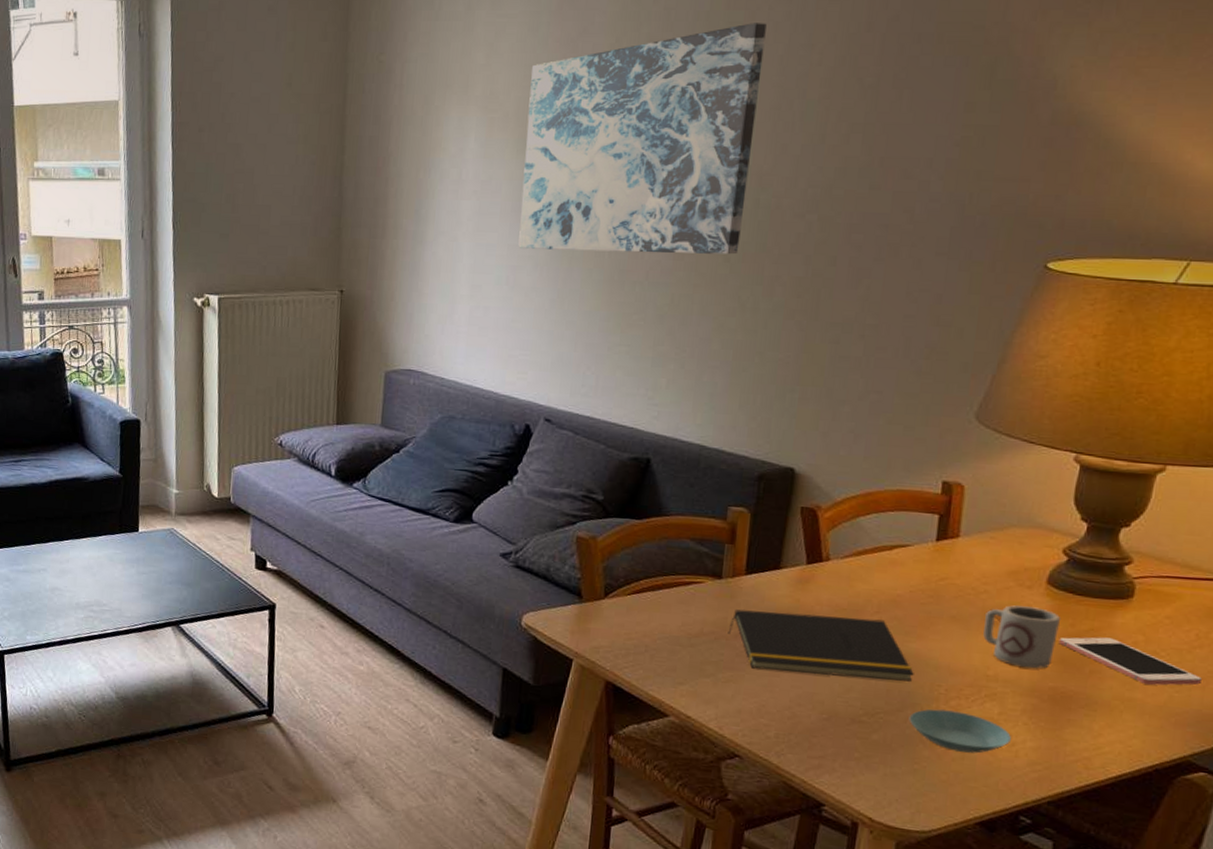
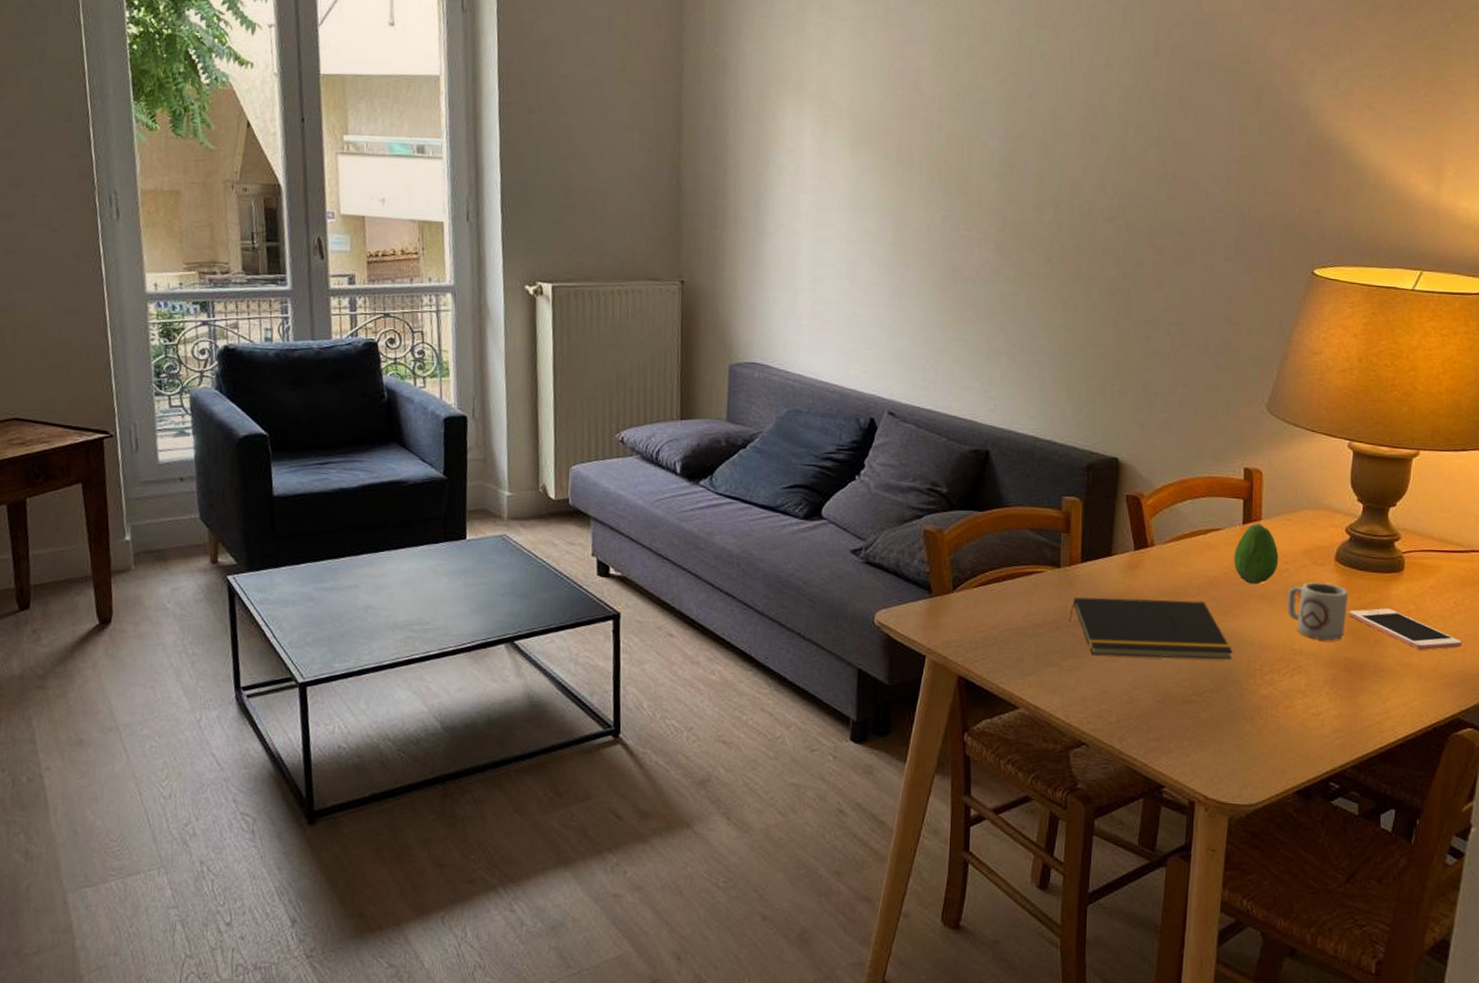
wall art: present [518,23,767,255] -> none [856,42,1071,255]
saucer: present [909,709,1012,754] -> none [1231,684,1318,725]
fruit: none [922,540,978,605] -> present [1233,523,1279,585]

